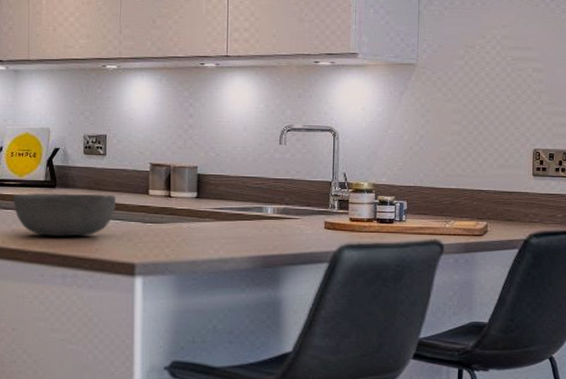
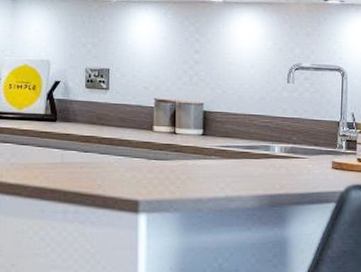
bowl: present [12,192,116,237] -> none [10,126,119,172]

